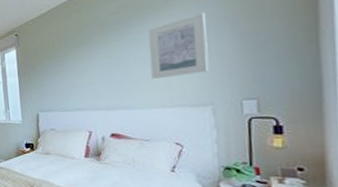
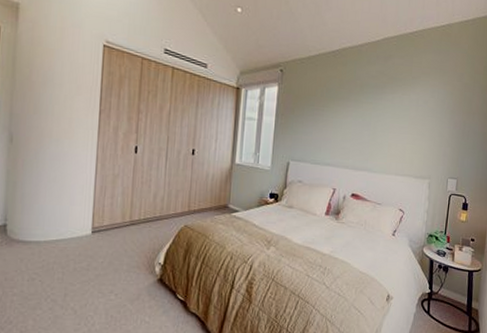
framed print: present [148,13,209,79] -> none [391,97,437,150]

